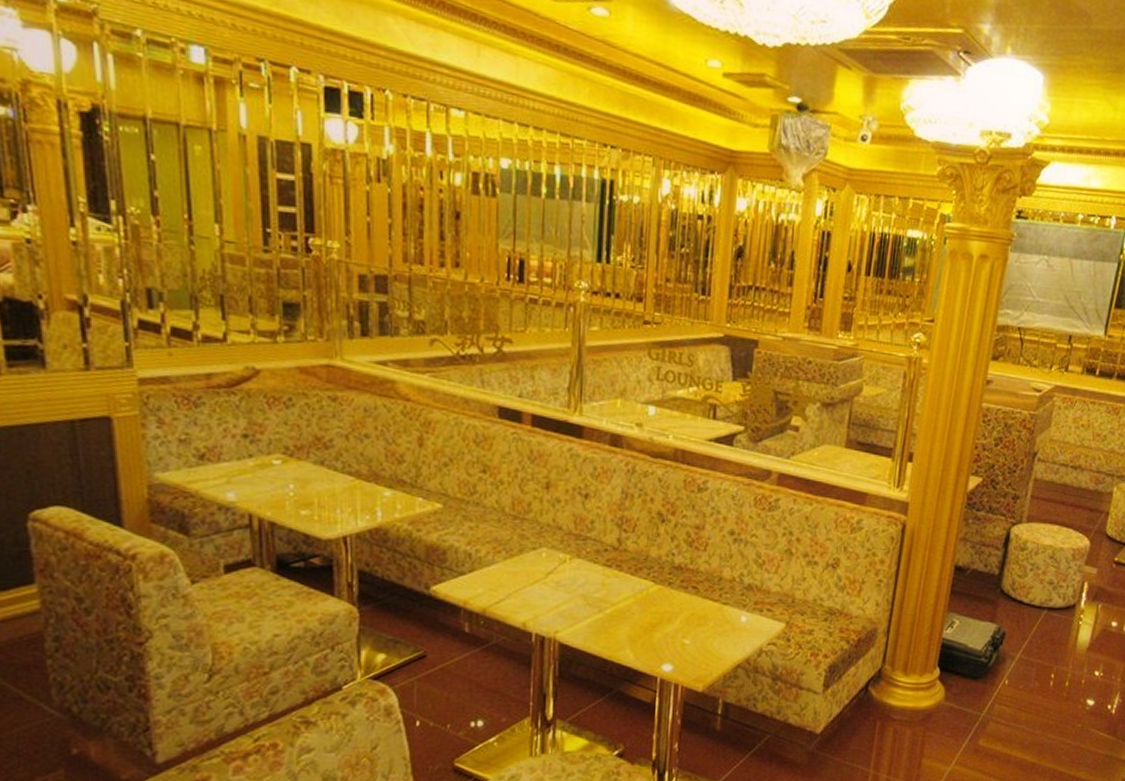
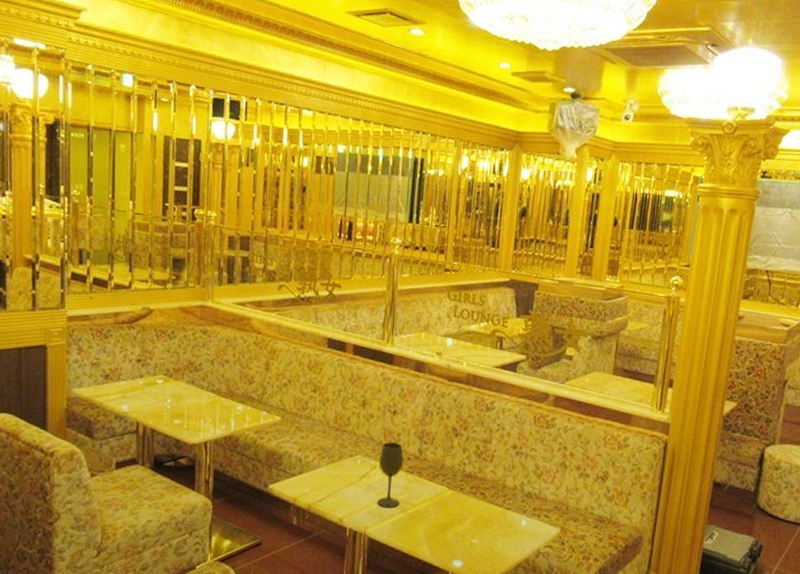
wine glass: none [568,531,600,609] -> present [377,442,404,509]

